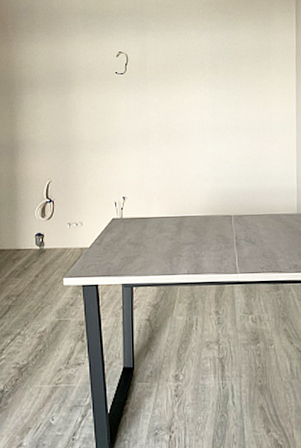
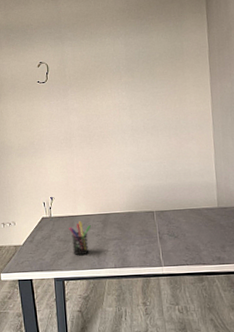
pen holder: none [141,223,165,261] -> present [69,221,91,256]

